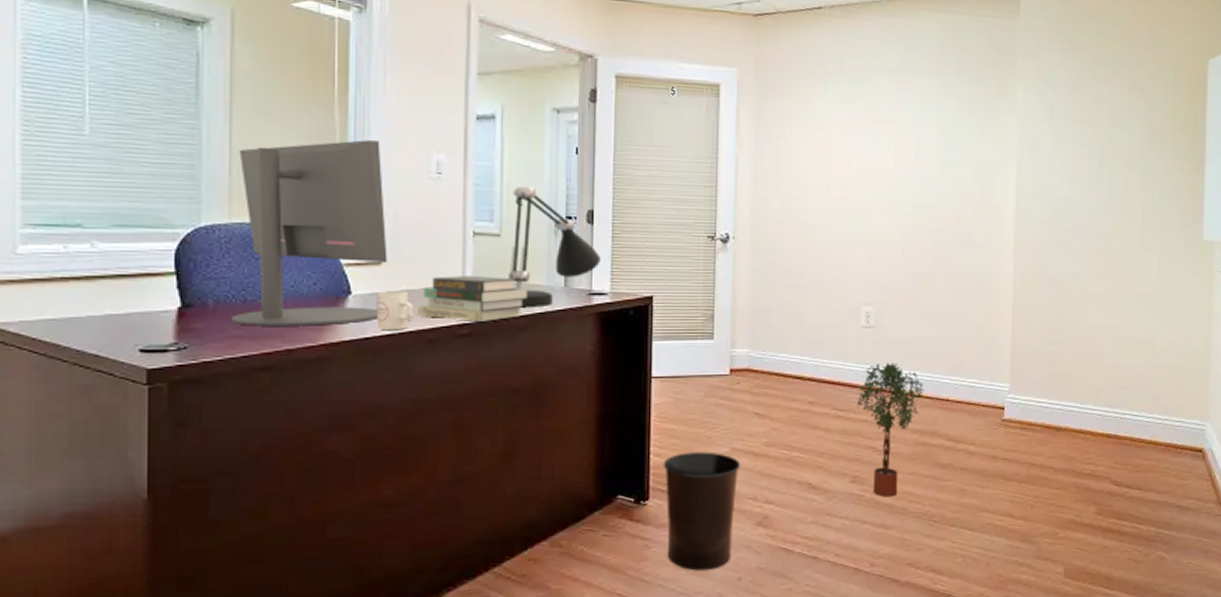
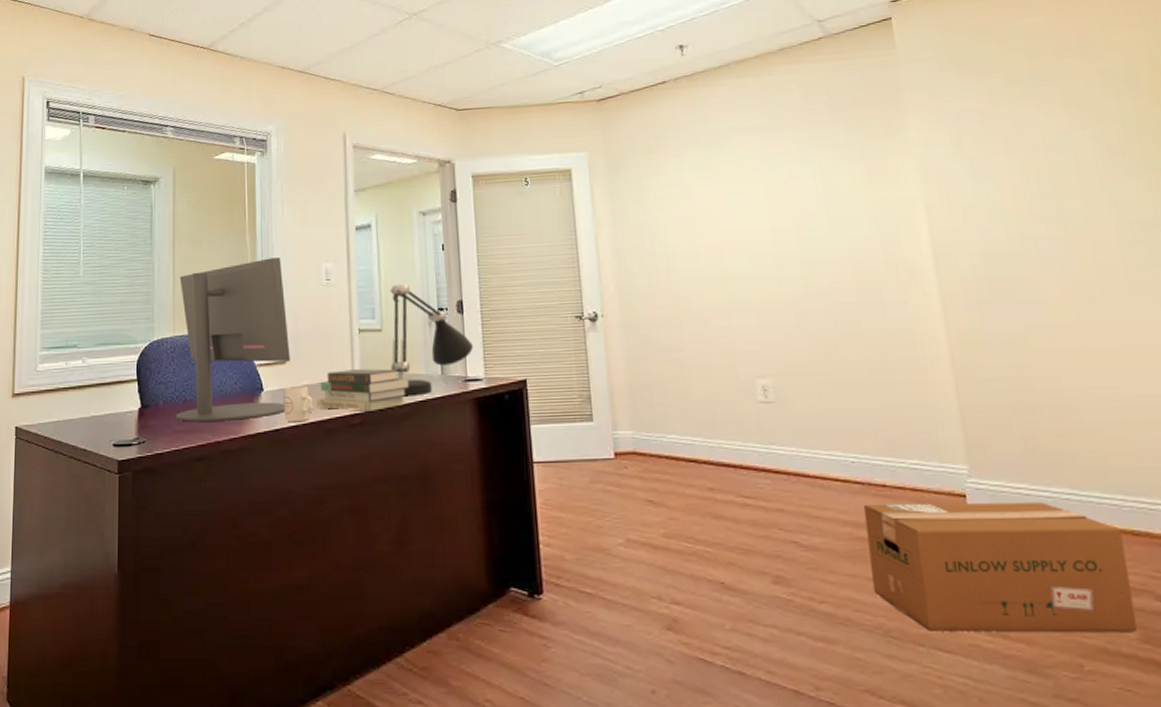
waste bin: present [663,451,741,571] -> none [554,542,641,678]
potted tree: present [857,362,925,497] -> none [765,442,851,604]
box: none [926,413,1100,515] -> present [863,502,1137,633]

